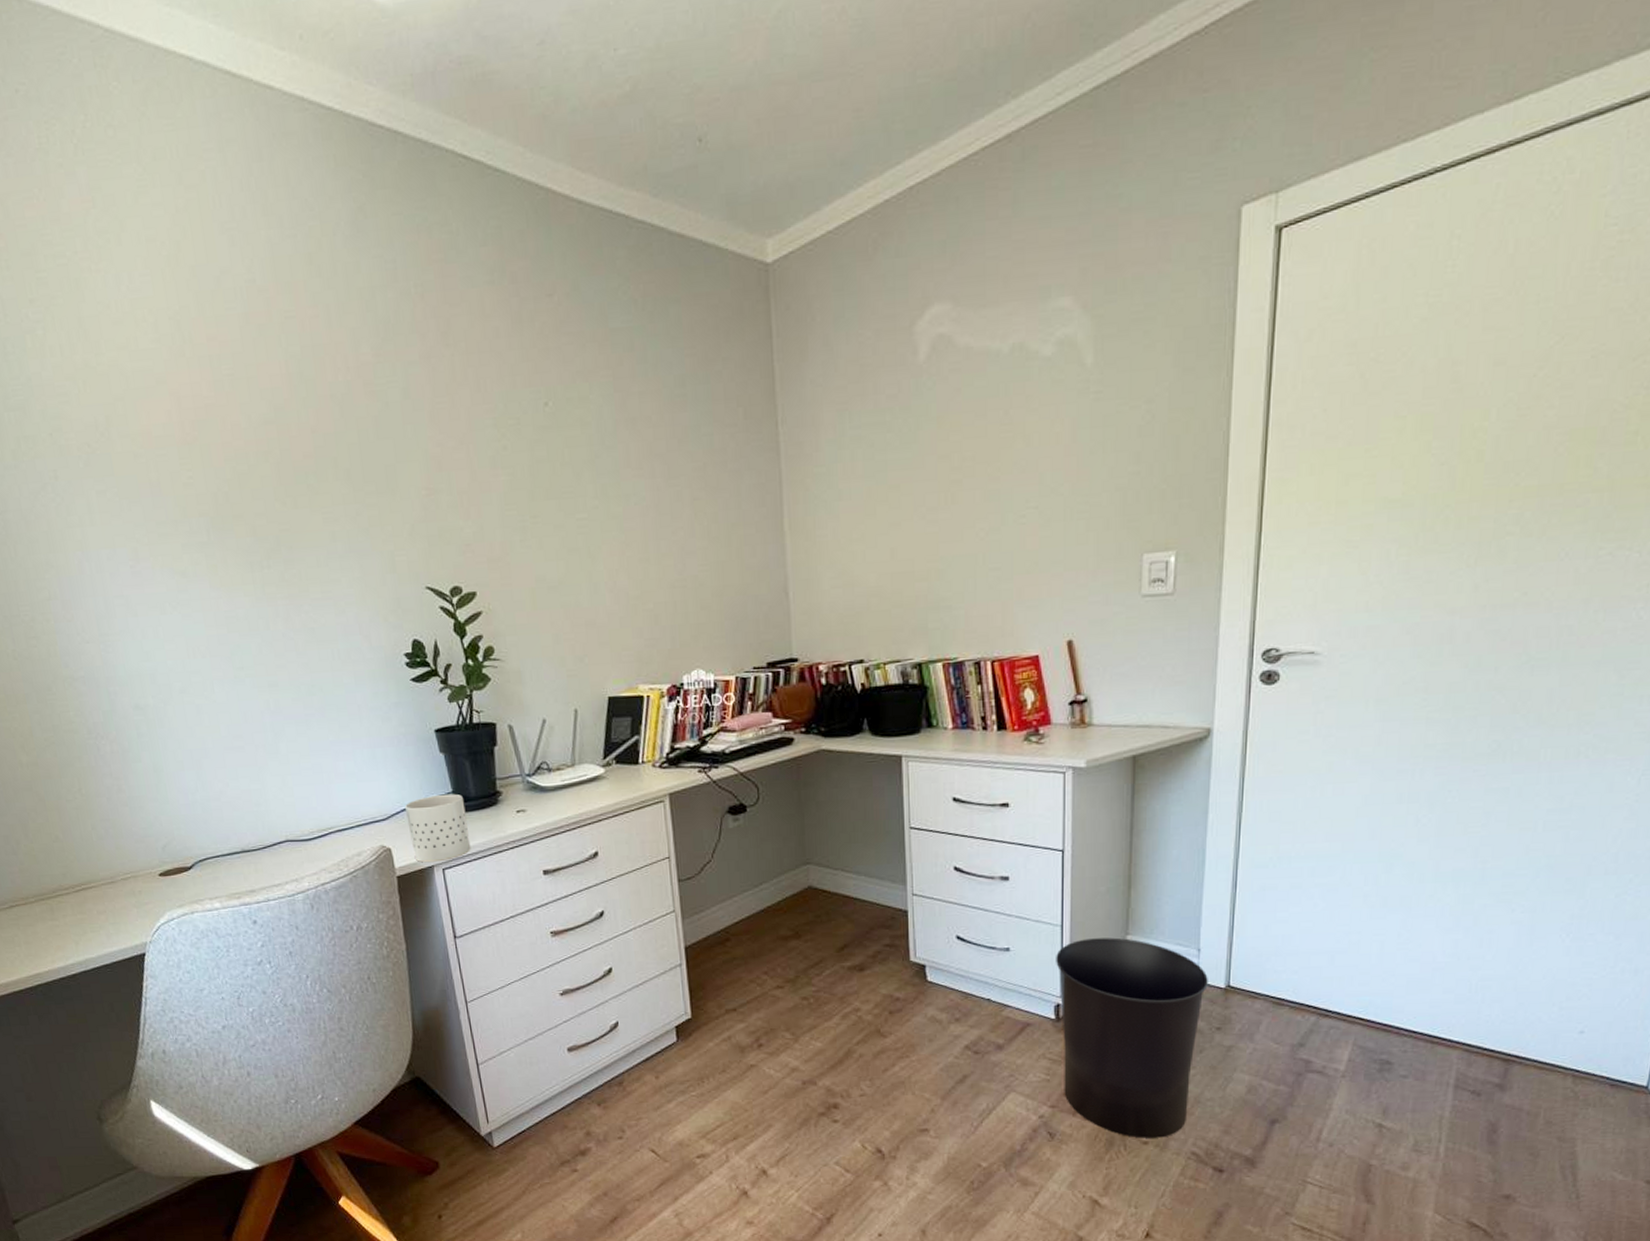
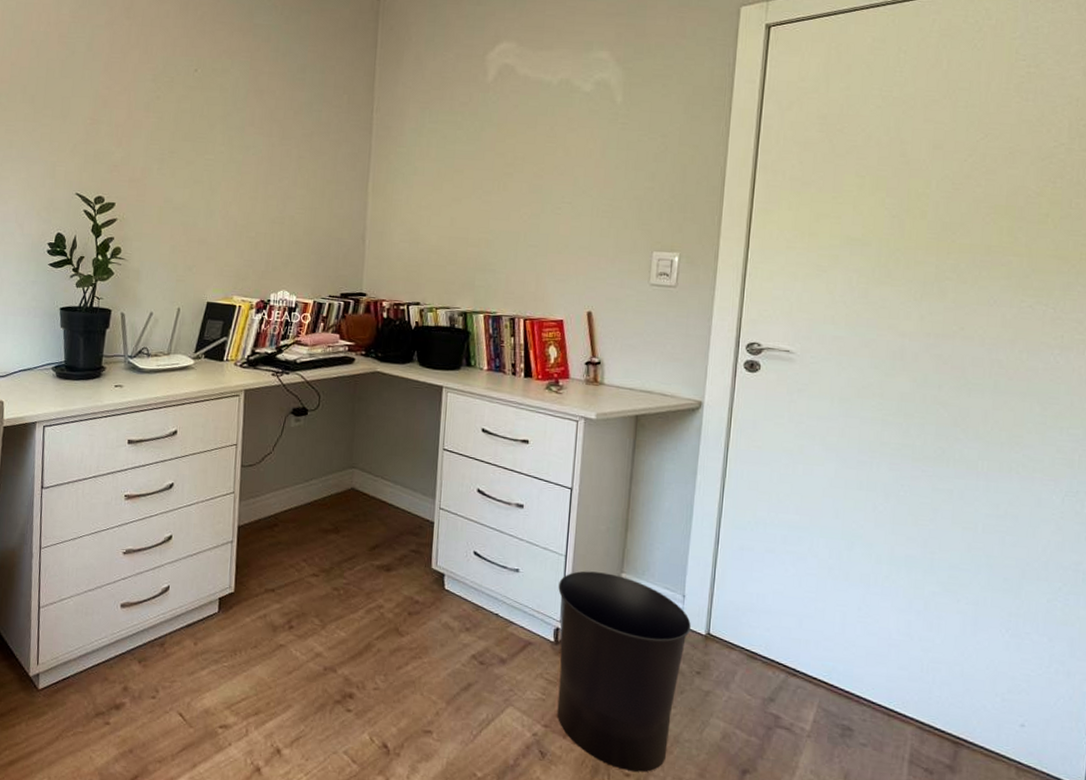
mug: present [405,793,471,863] -> none [21,362,73,420]

